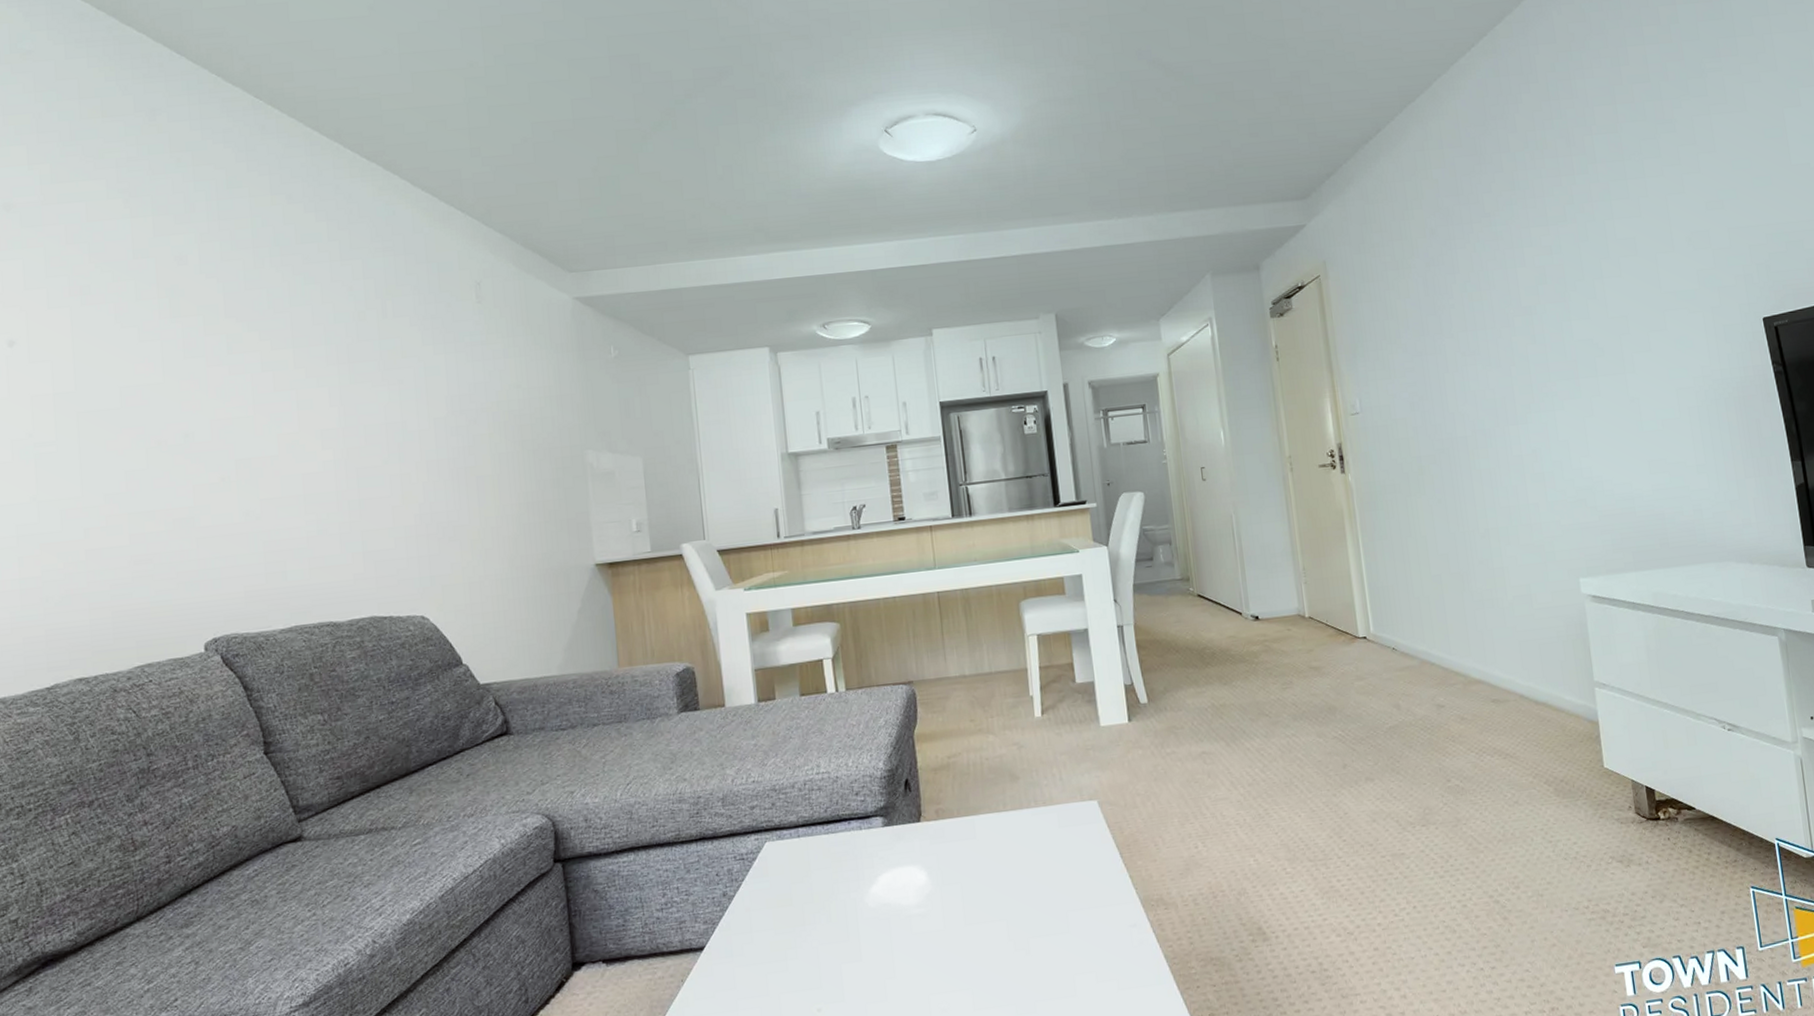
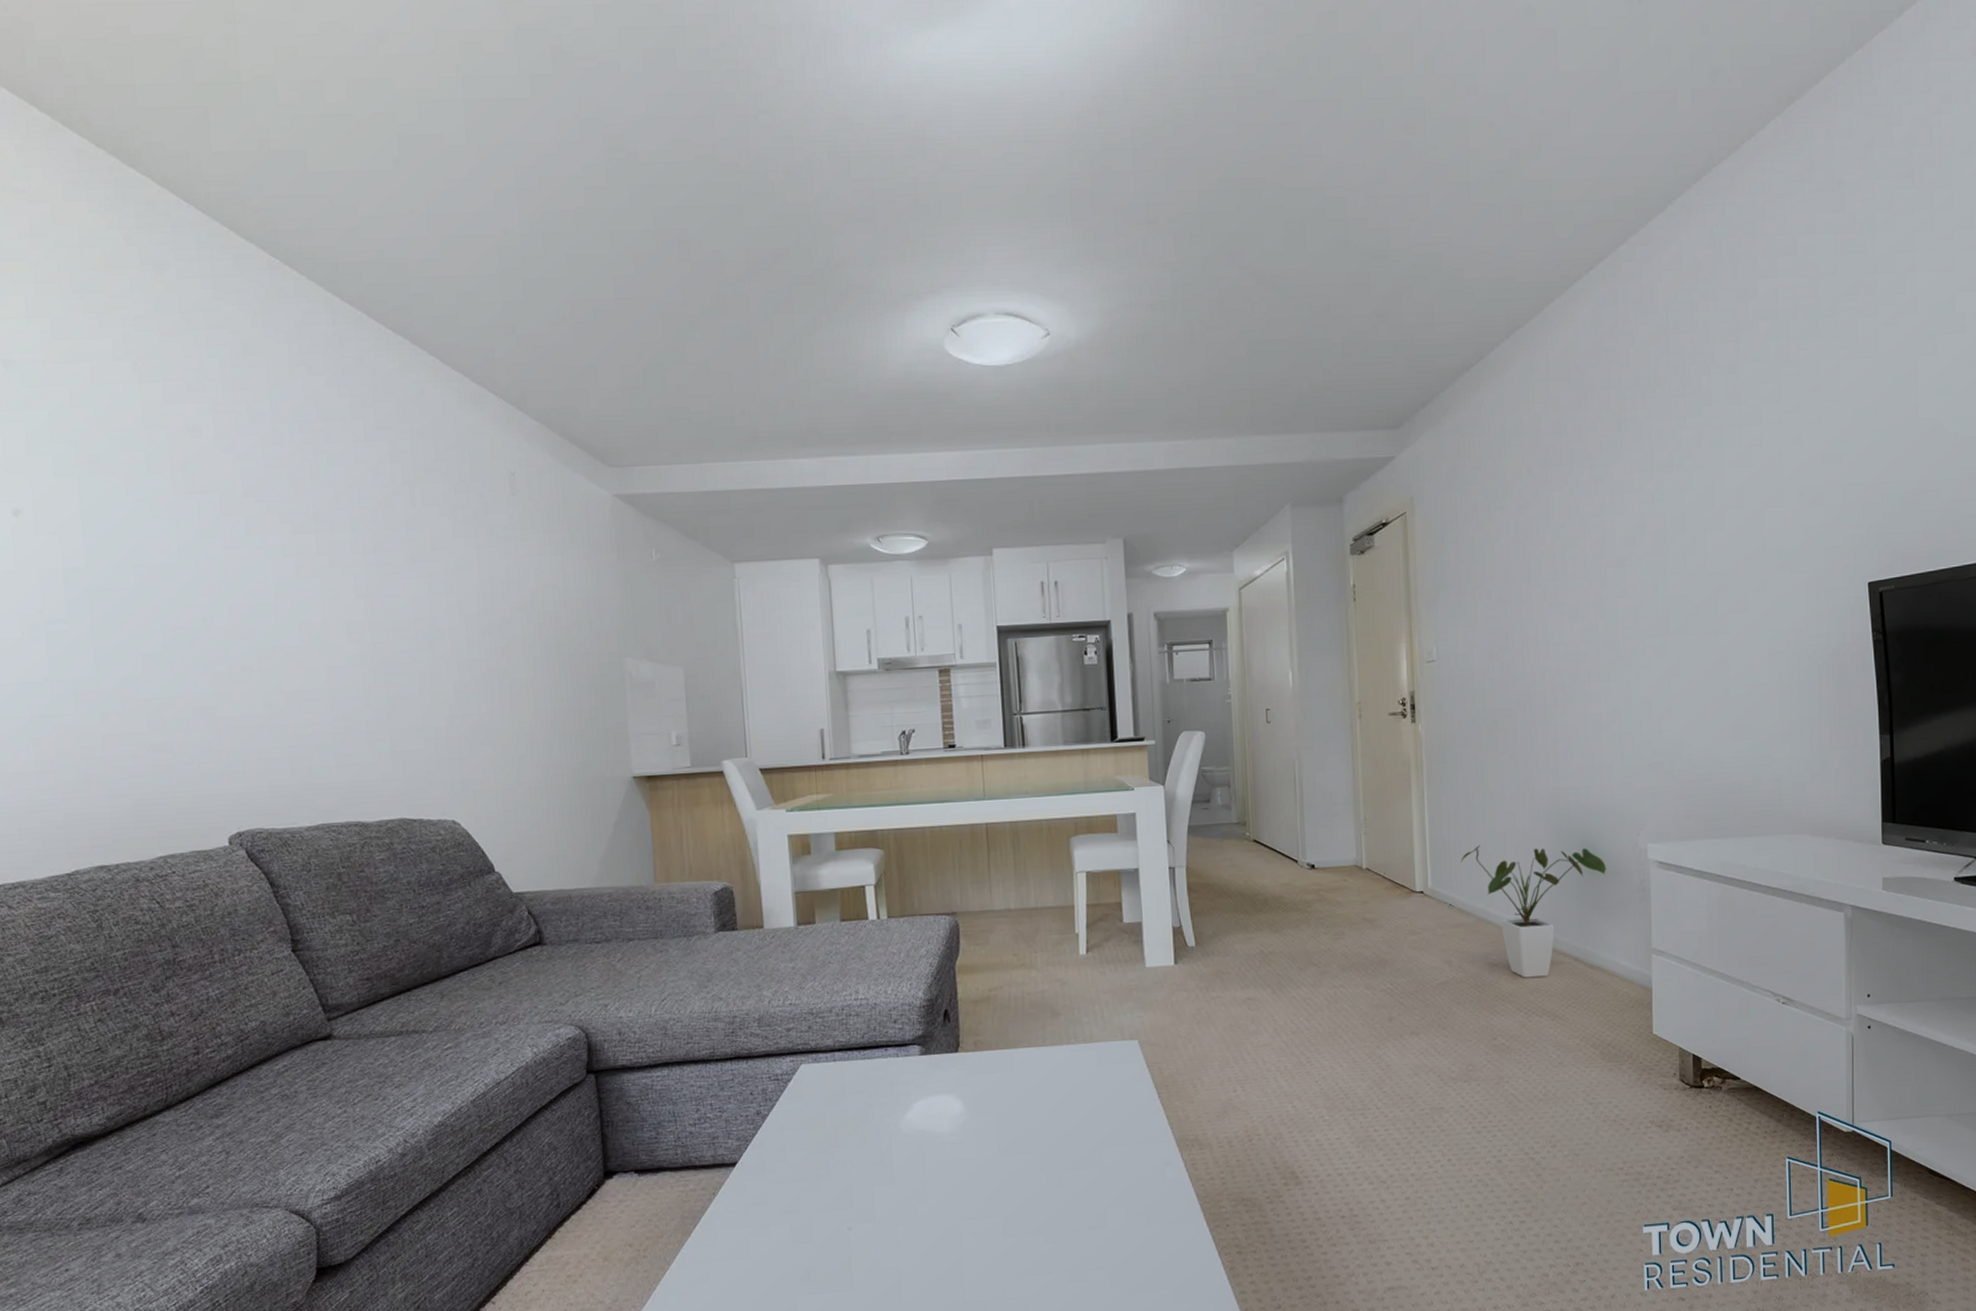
house plant: none [1400,586,1543,718] -> present [1460,845,1607,978]

